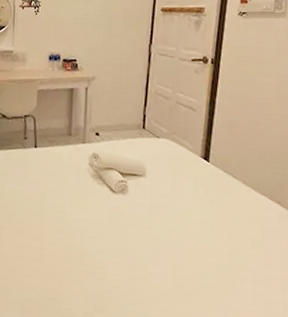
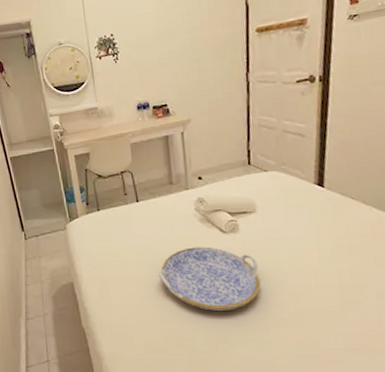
serving tray: none [45,202,143,277] -> present [159,246,261,311]

